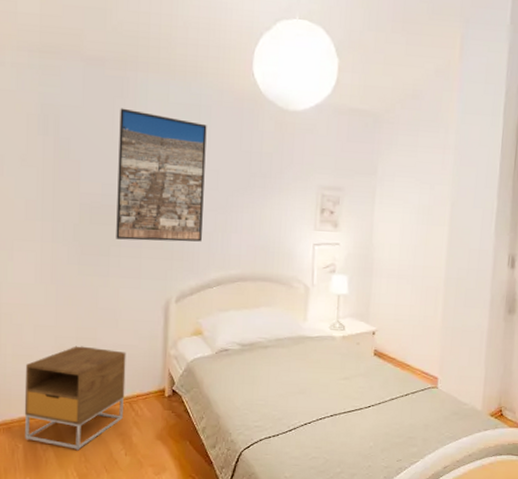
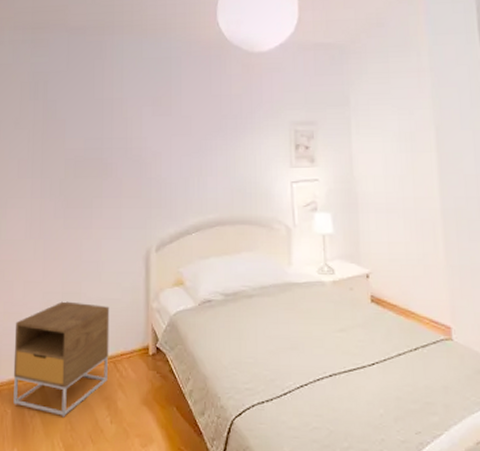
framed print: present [116,108,207,242] -> none [98,68,178,191]

